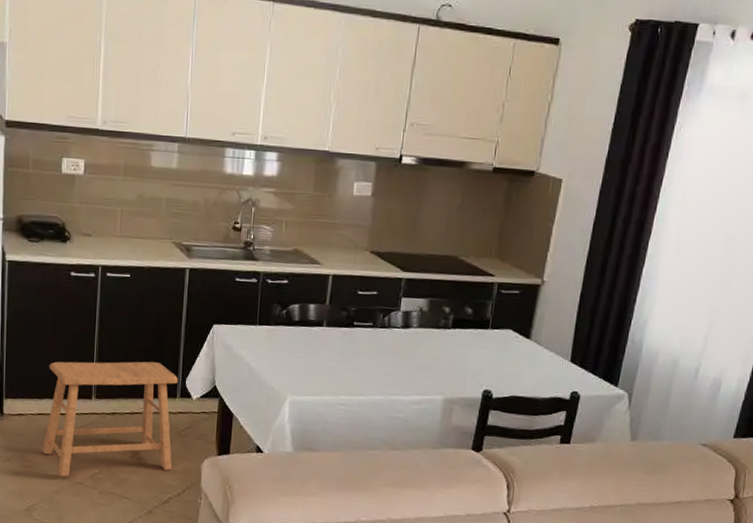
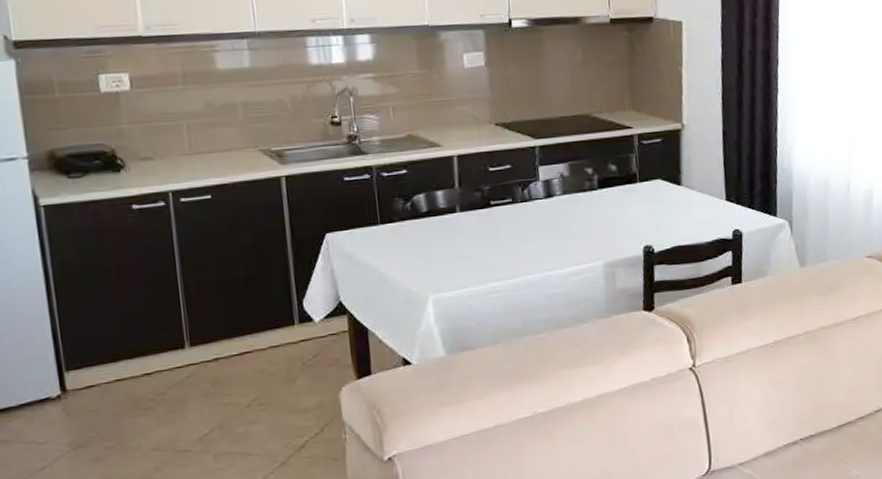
stool: present [42,361,178,477] -> none [120,289,303,449]

